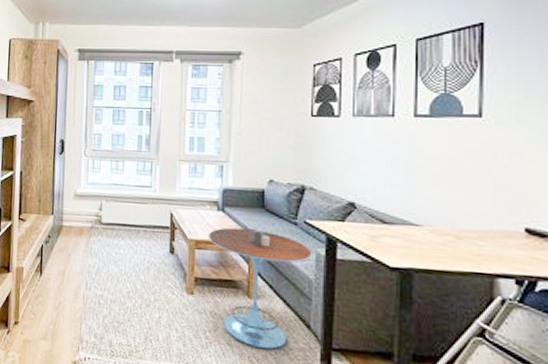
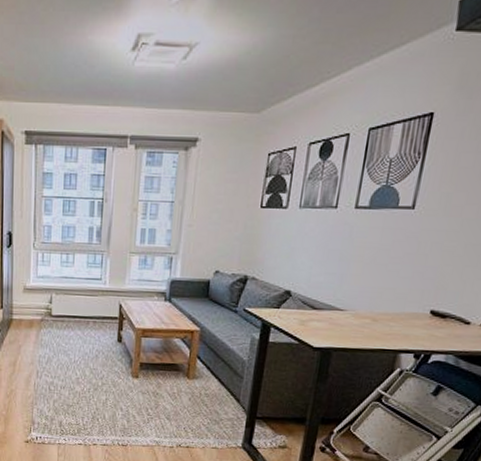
side table: present [209,226,312,350] -> none [155,315,248,421]

